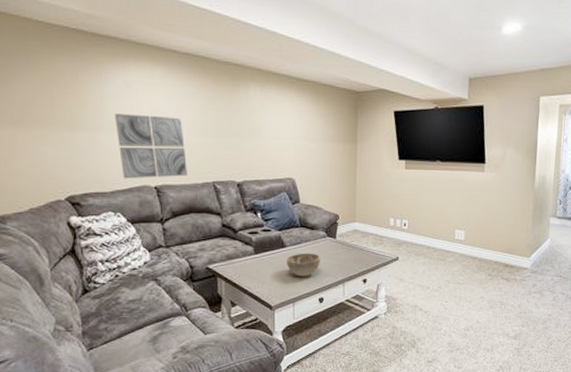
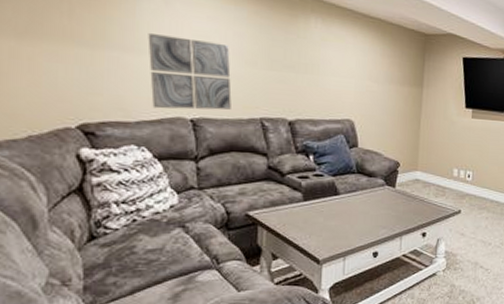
decorative bowl: present [286,253,320,276] -> none [338,201,377,228]

